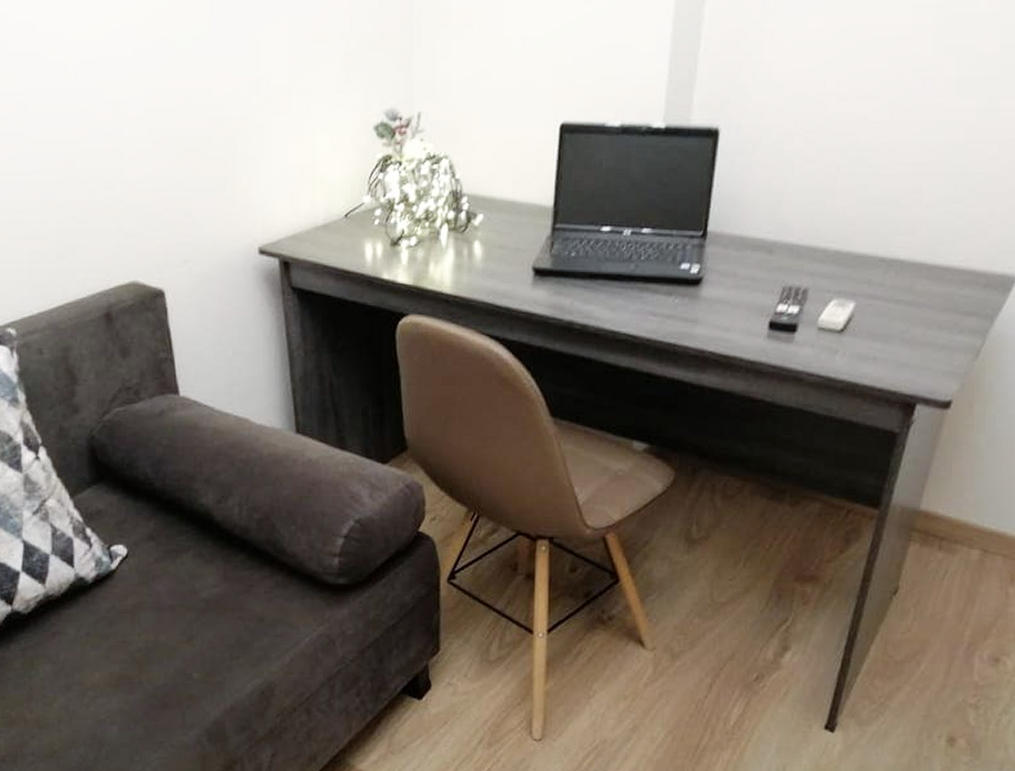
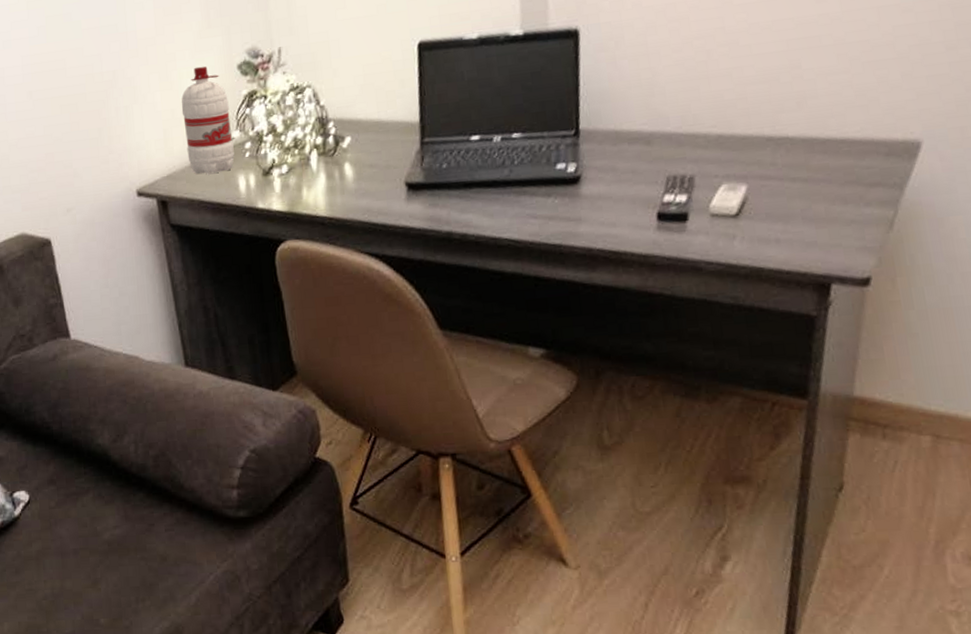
water bottle: none [312,122,363,239] -> present [181,66,235,175]

